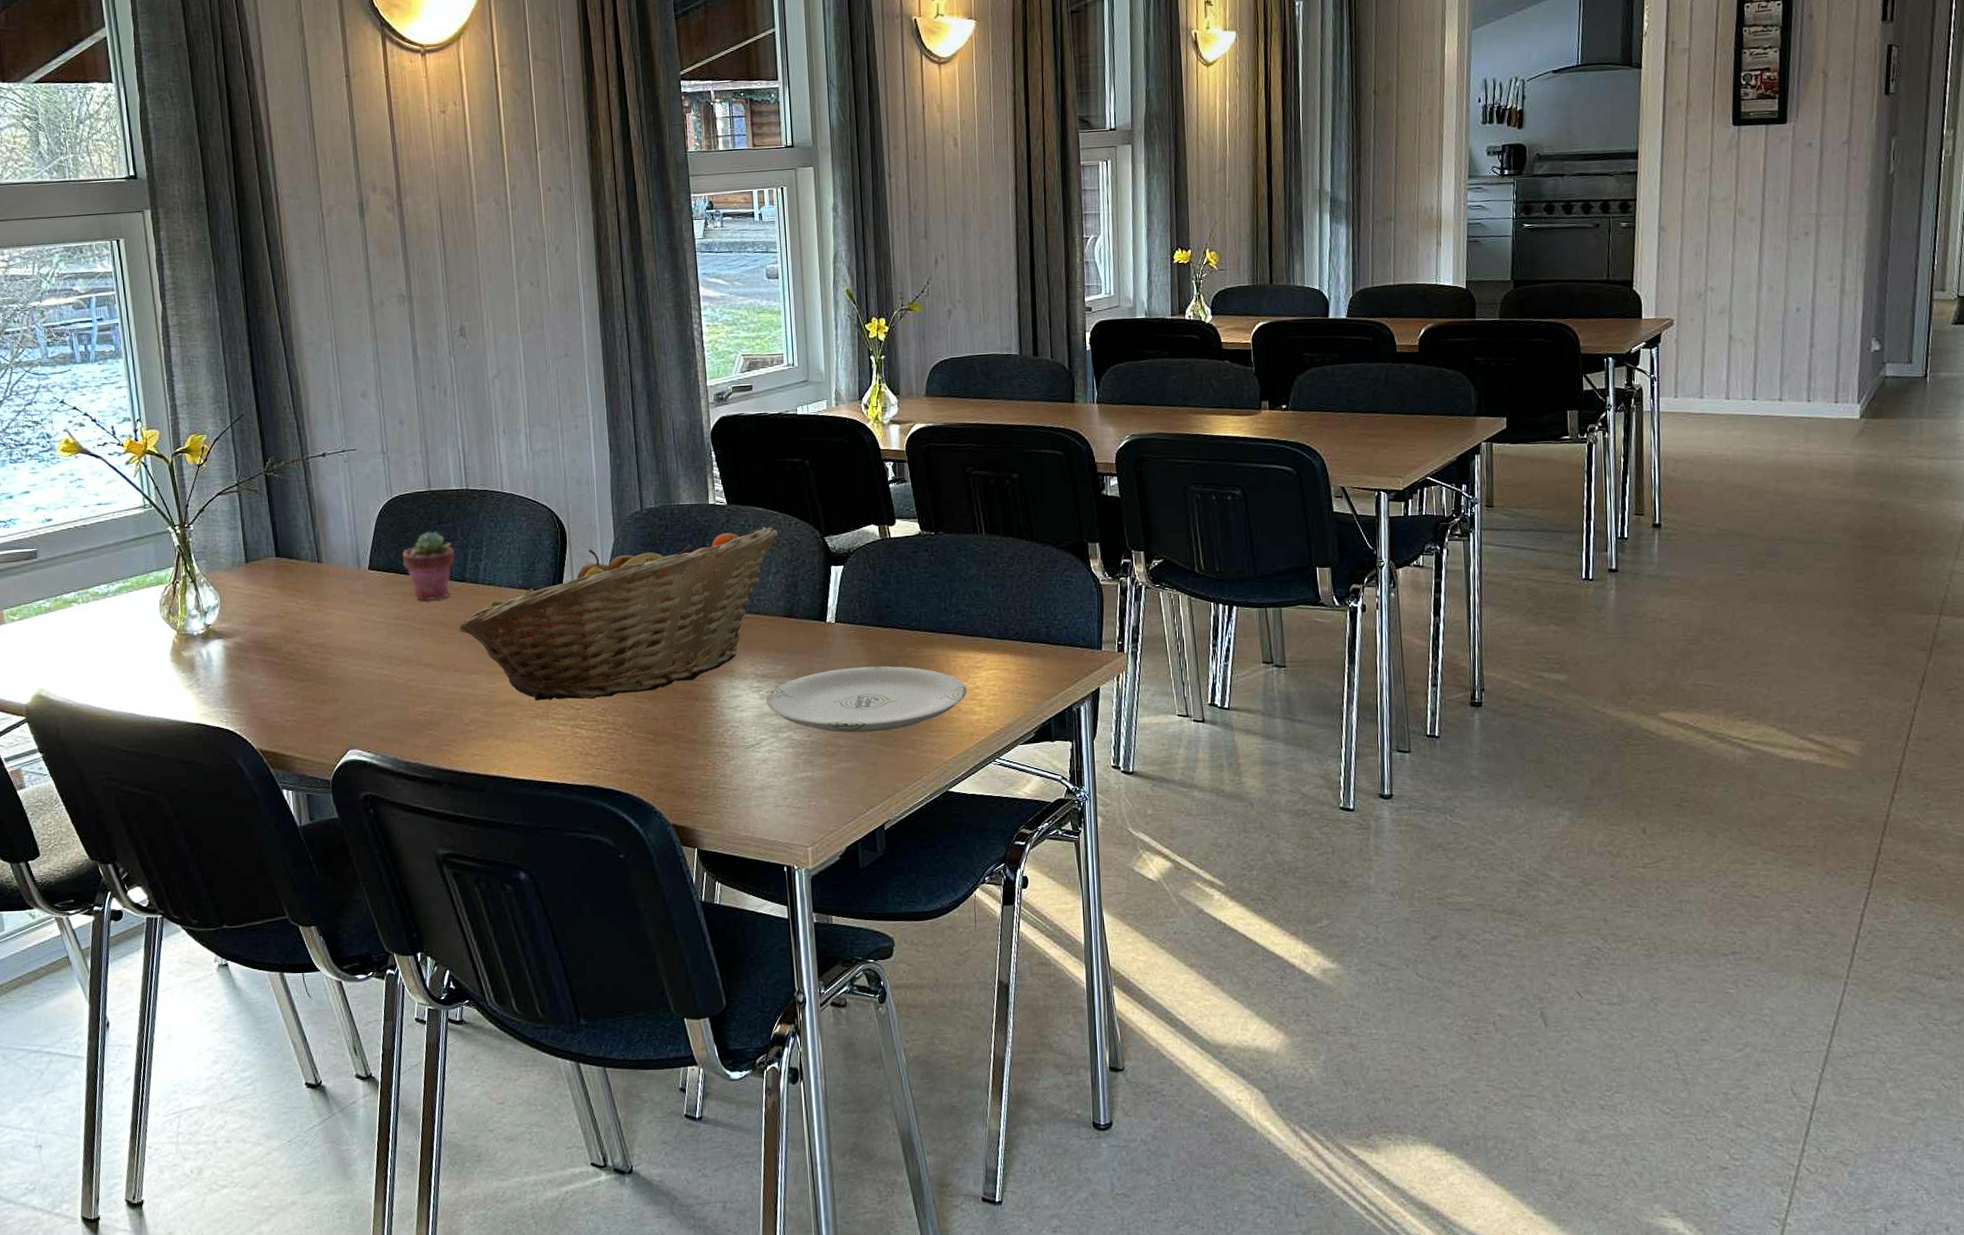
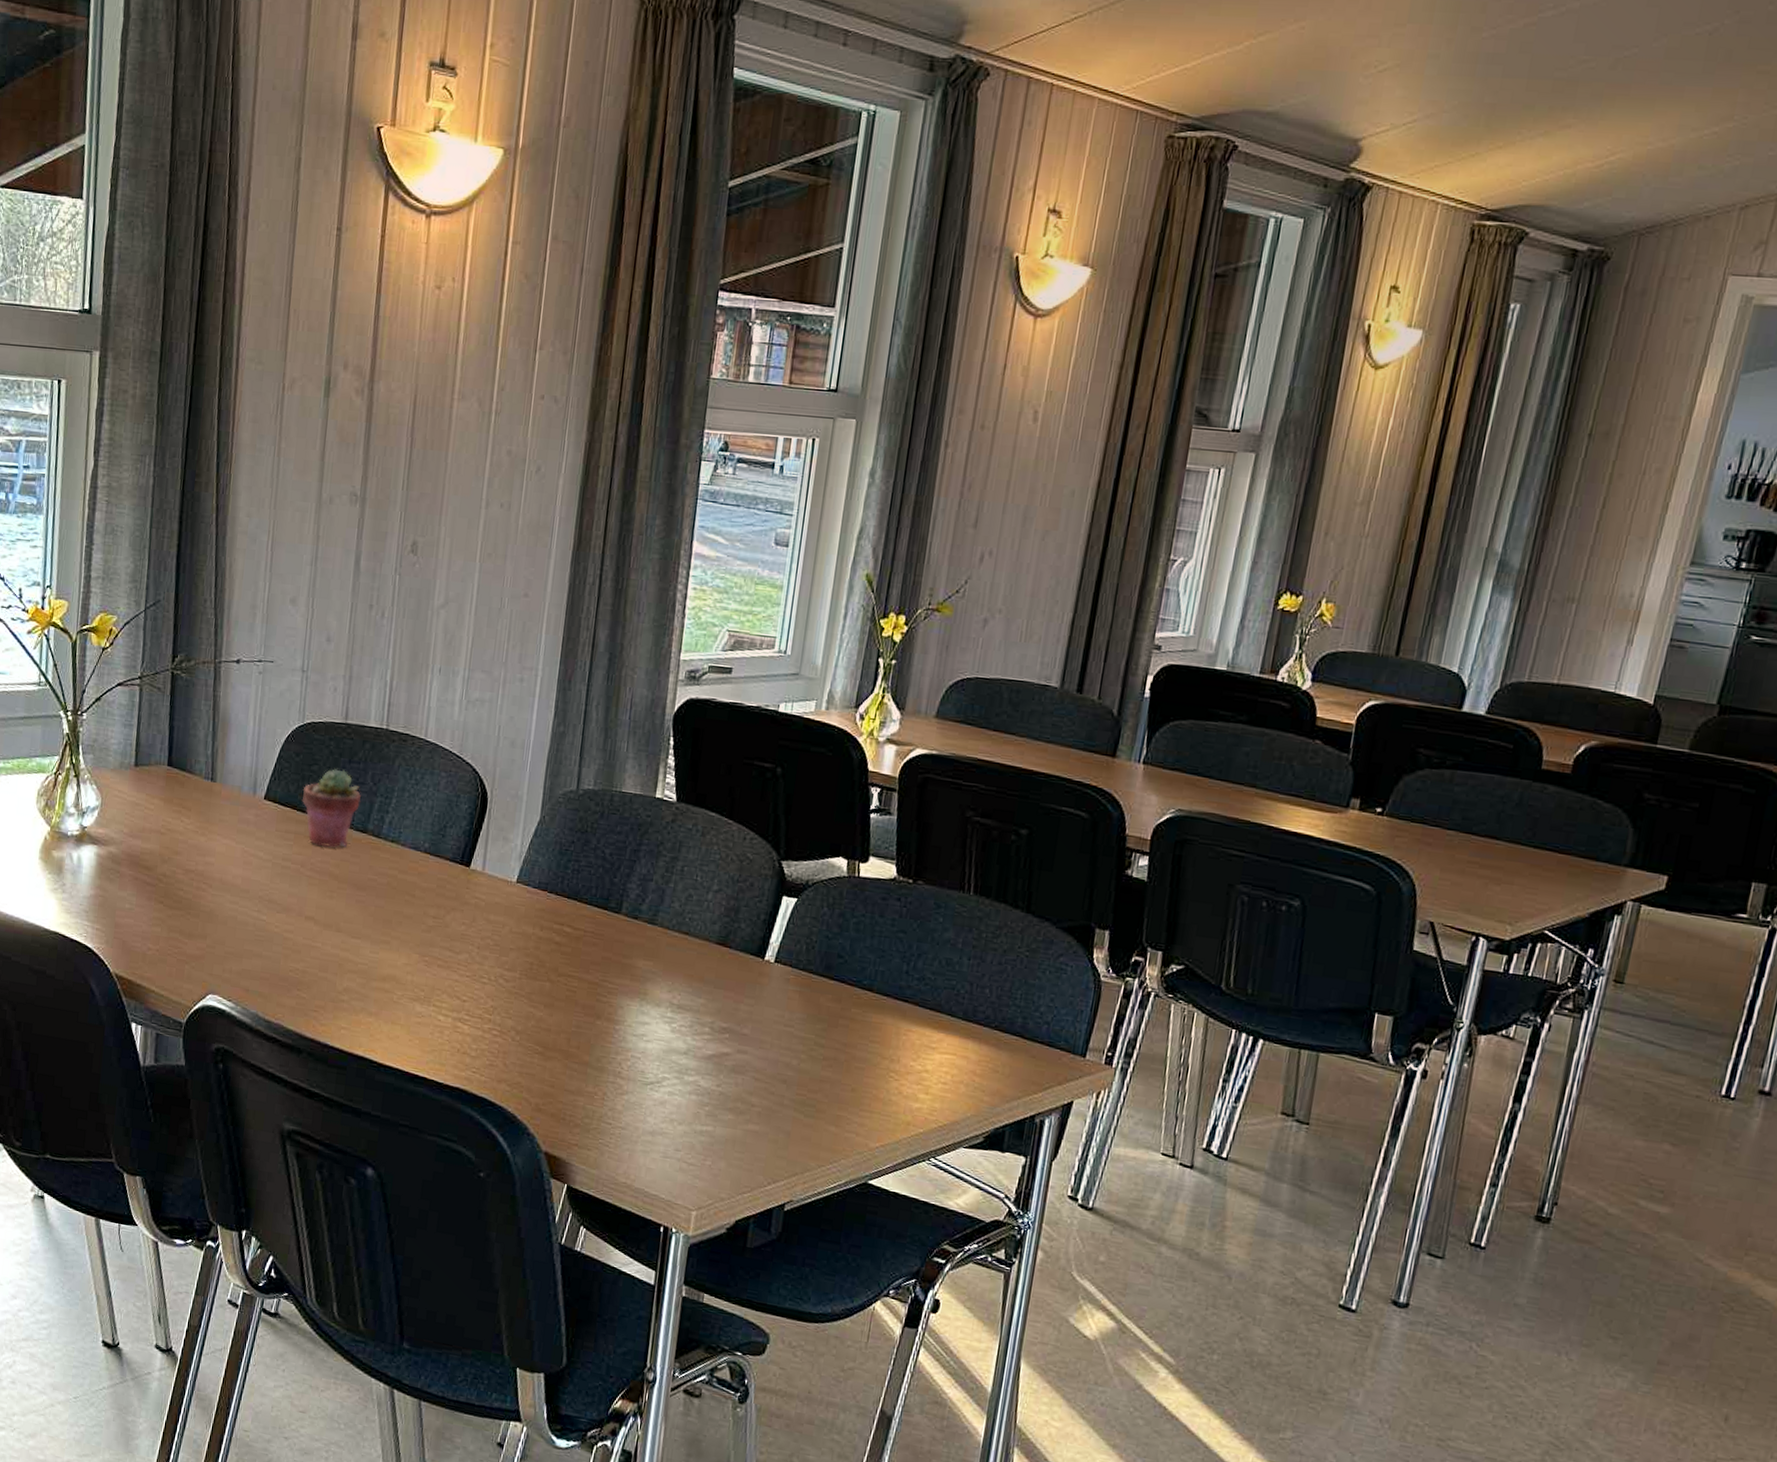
fruit basket: present [459,527,778,701] -> none [350,822,729,997]
plate: present [767,666,967,733] -> none [677,1015,914,1100]

